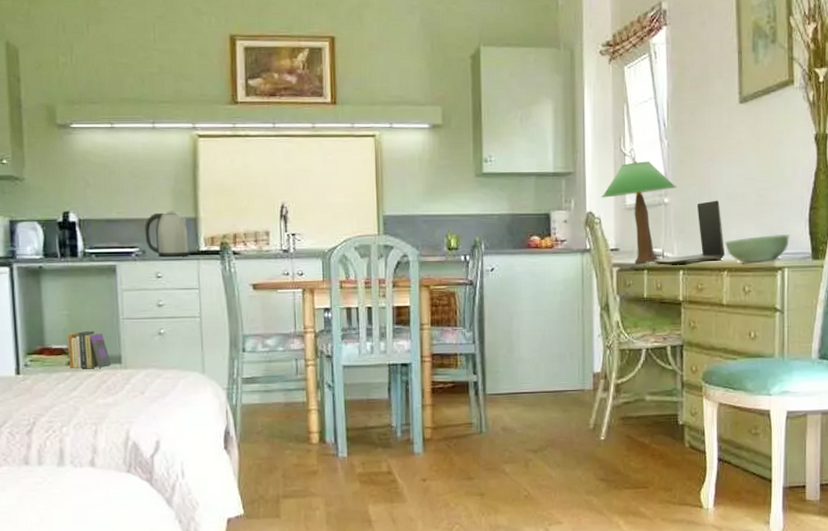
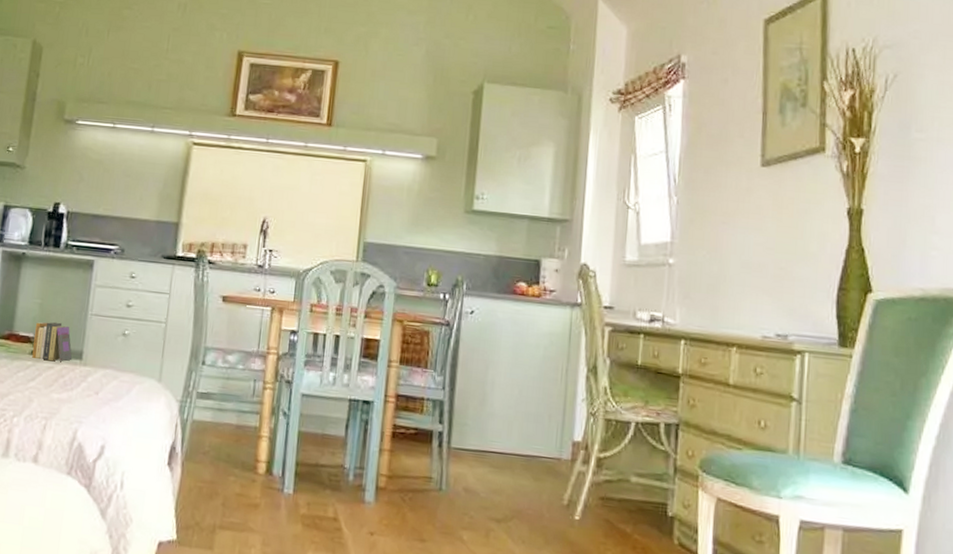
kettle: present [145,211,189,258] -> none [126,213,169,261]
table lamp: present [601,161,678,265] -> none [598,215,685,327]
laptop computer: present [652,200,724,266] -> none [650,267,735,335]
bowl: present [724,234,790,264] -> none [735,312,813,343]

